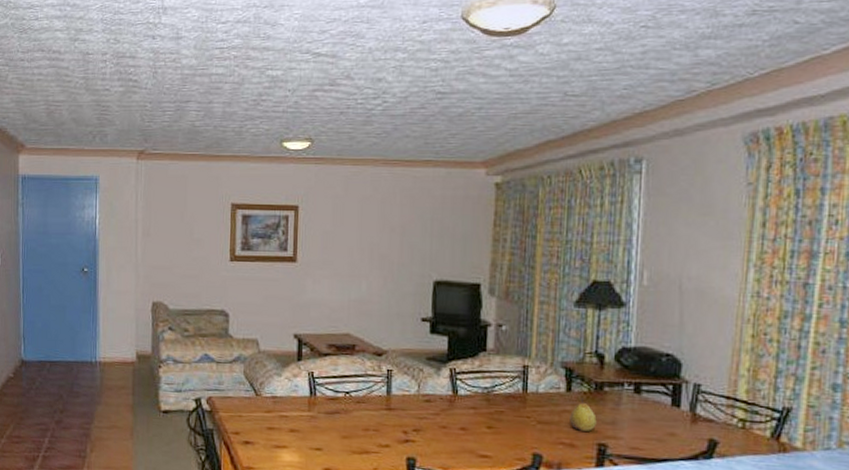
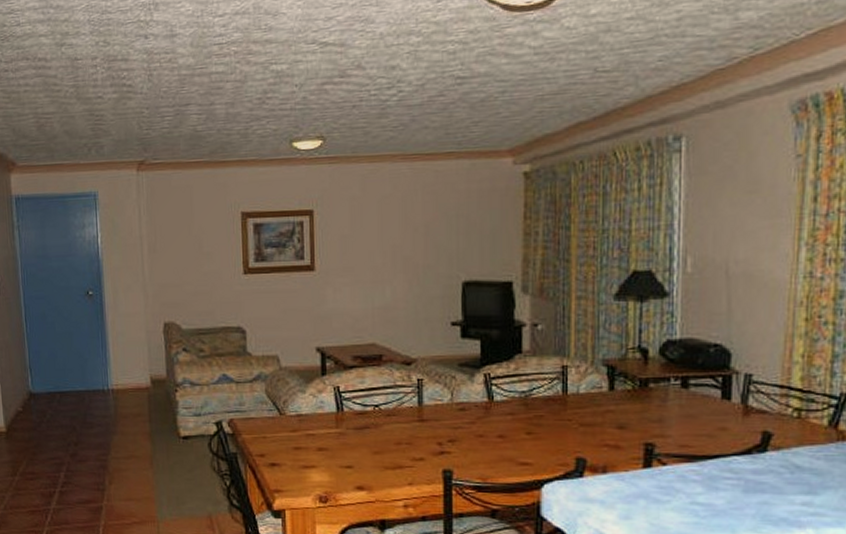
fruit: present [570,397,597,431] -> none [614,396,643,431]

